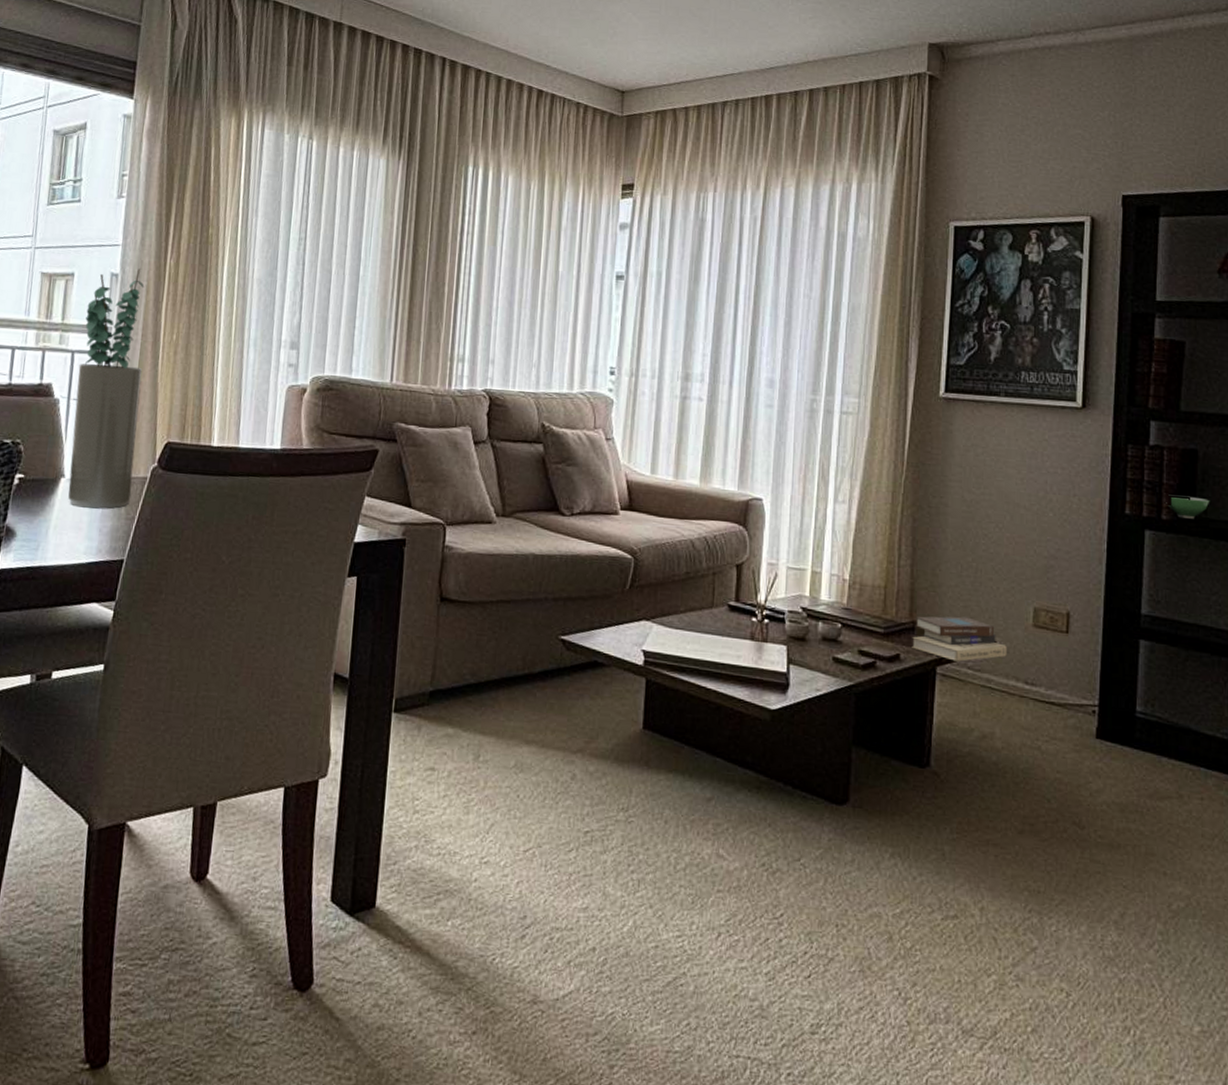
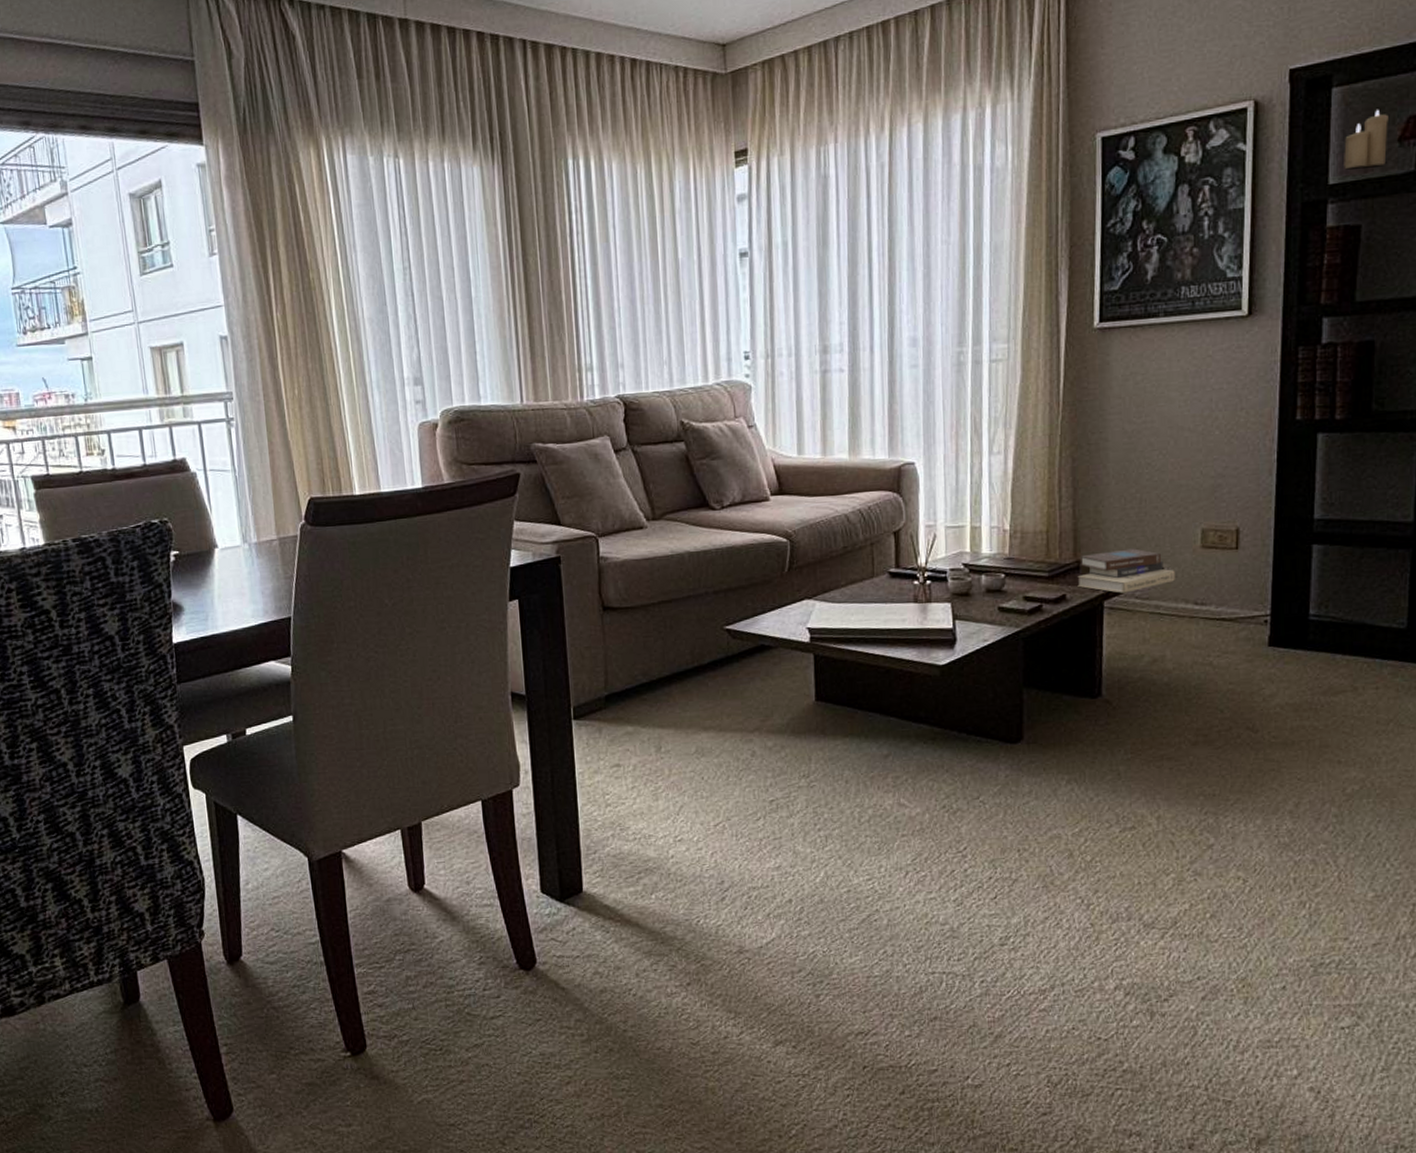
vase: present [68,268,145,509] -> none [203,327,285,574]
bowl: present [1166,494,1210,519] -> none [1340,390,1388,416]
candle: none [1170,242,1209,293] -> present [1344,109,1388,170]

